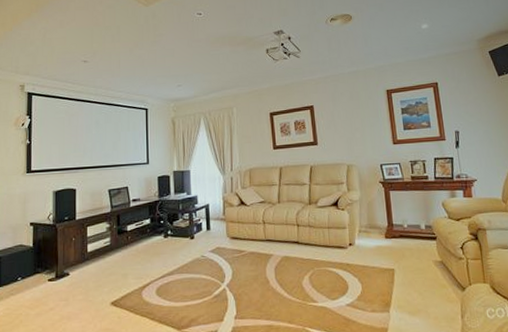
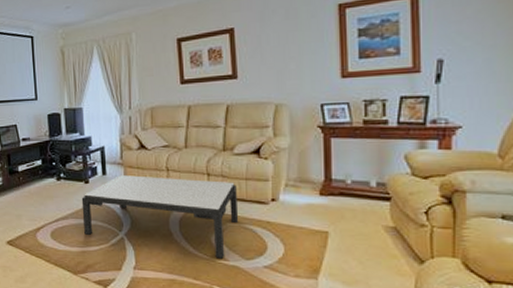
coffee table: none [187,229,324,301] -> present [81,175,239,258]

